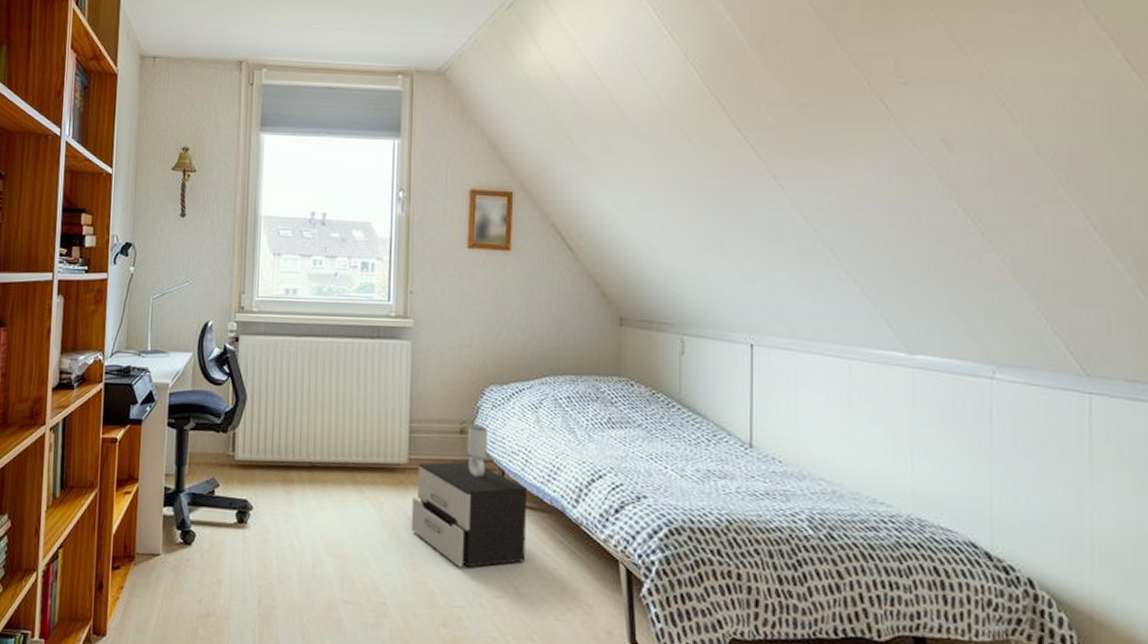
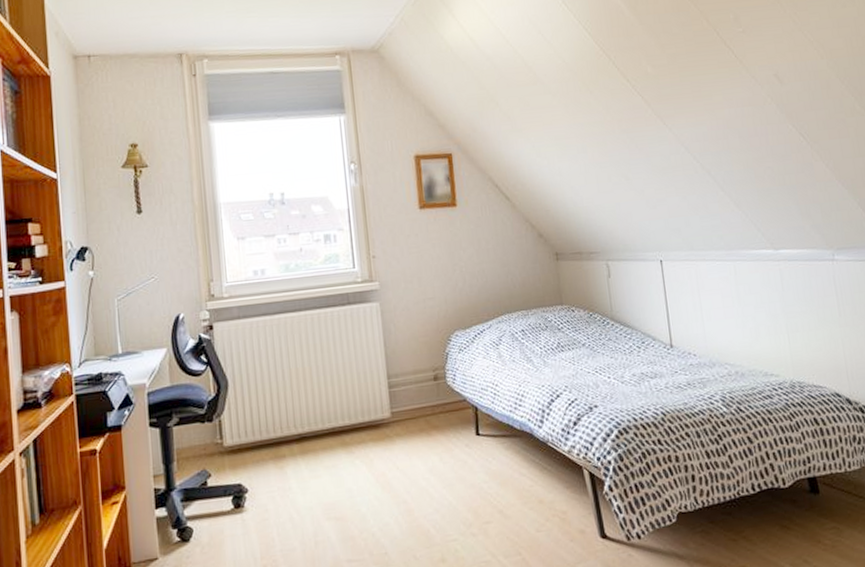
nightstand: present [411,424,527,568] -> none [398,369,506,504]

